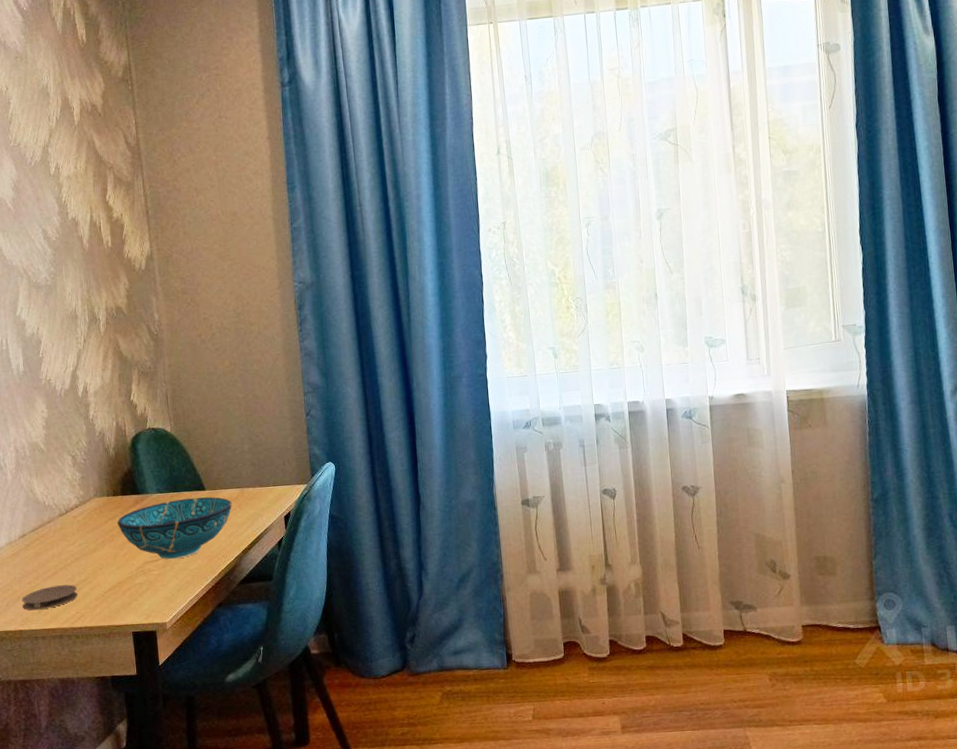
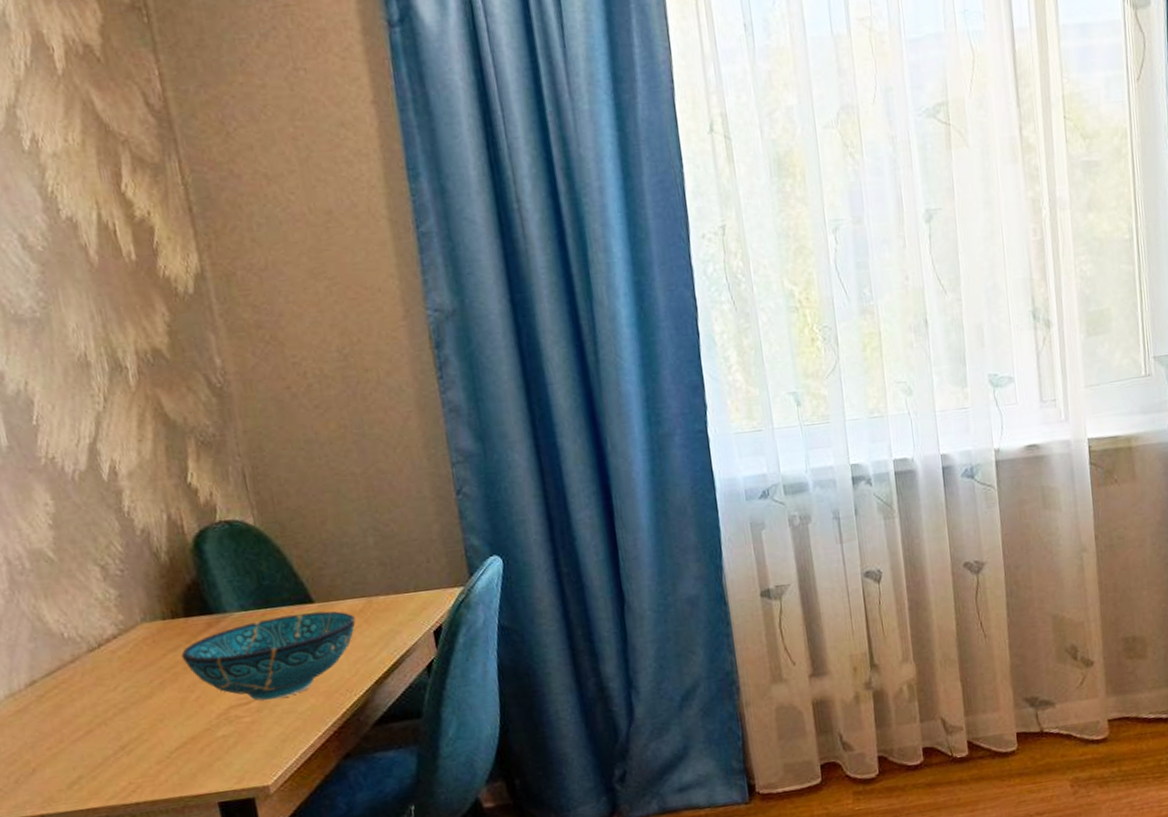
coaster: present [22,584,77,611] -> none [39,746,128,787]

